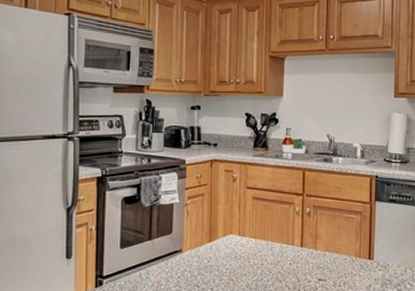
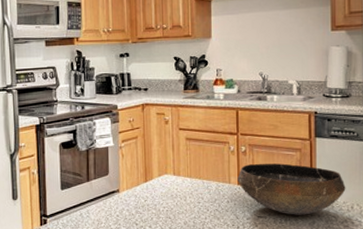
bowl: none [301,225,401,279] -> present [237,163,346,215]

